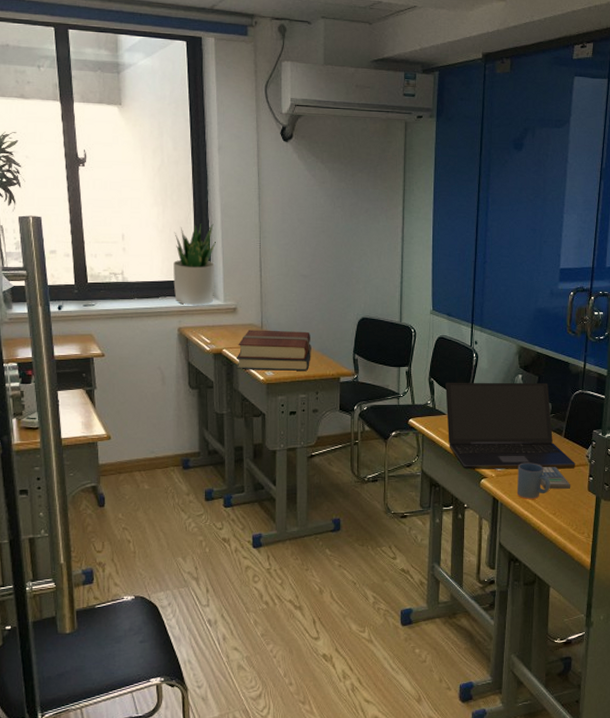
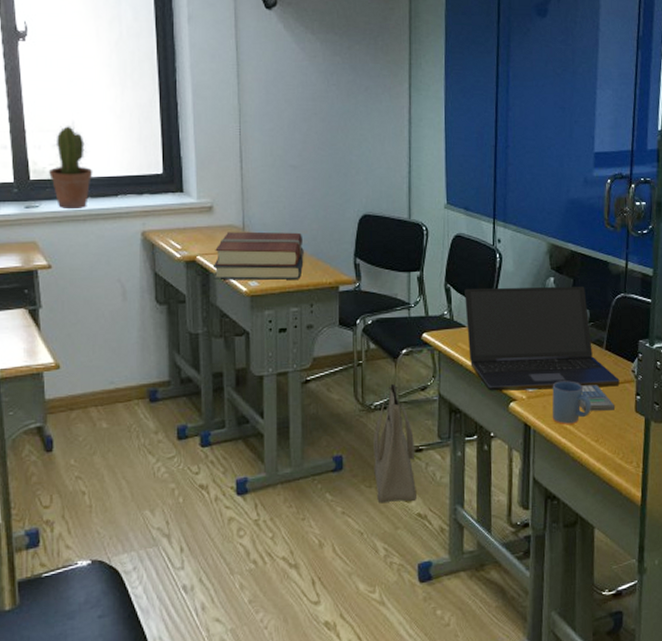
cactus: none [103,237,139,308] -> present [49,125,93,210]
planter: present [173,223,216,306] -> none [135,107,186,205]
shopping bag: none [366,460,401,559] -> present [373,383,416,504]

